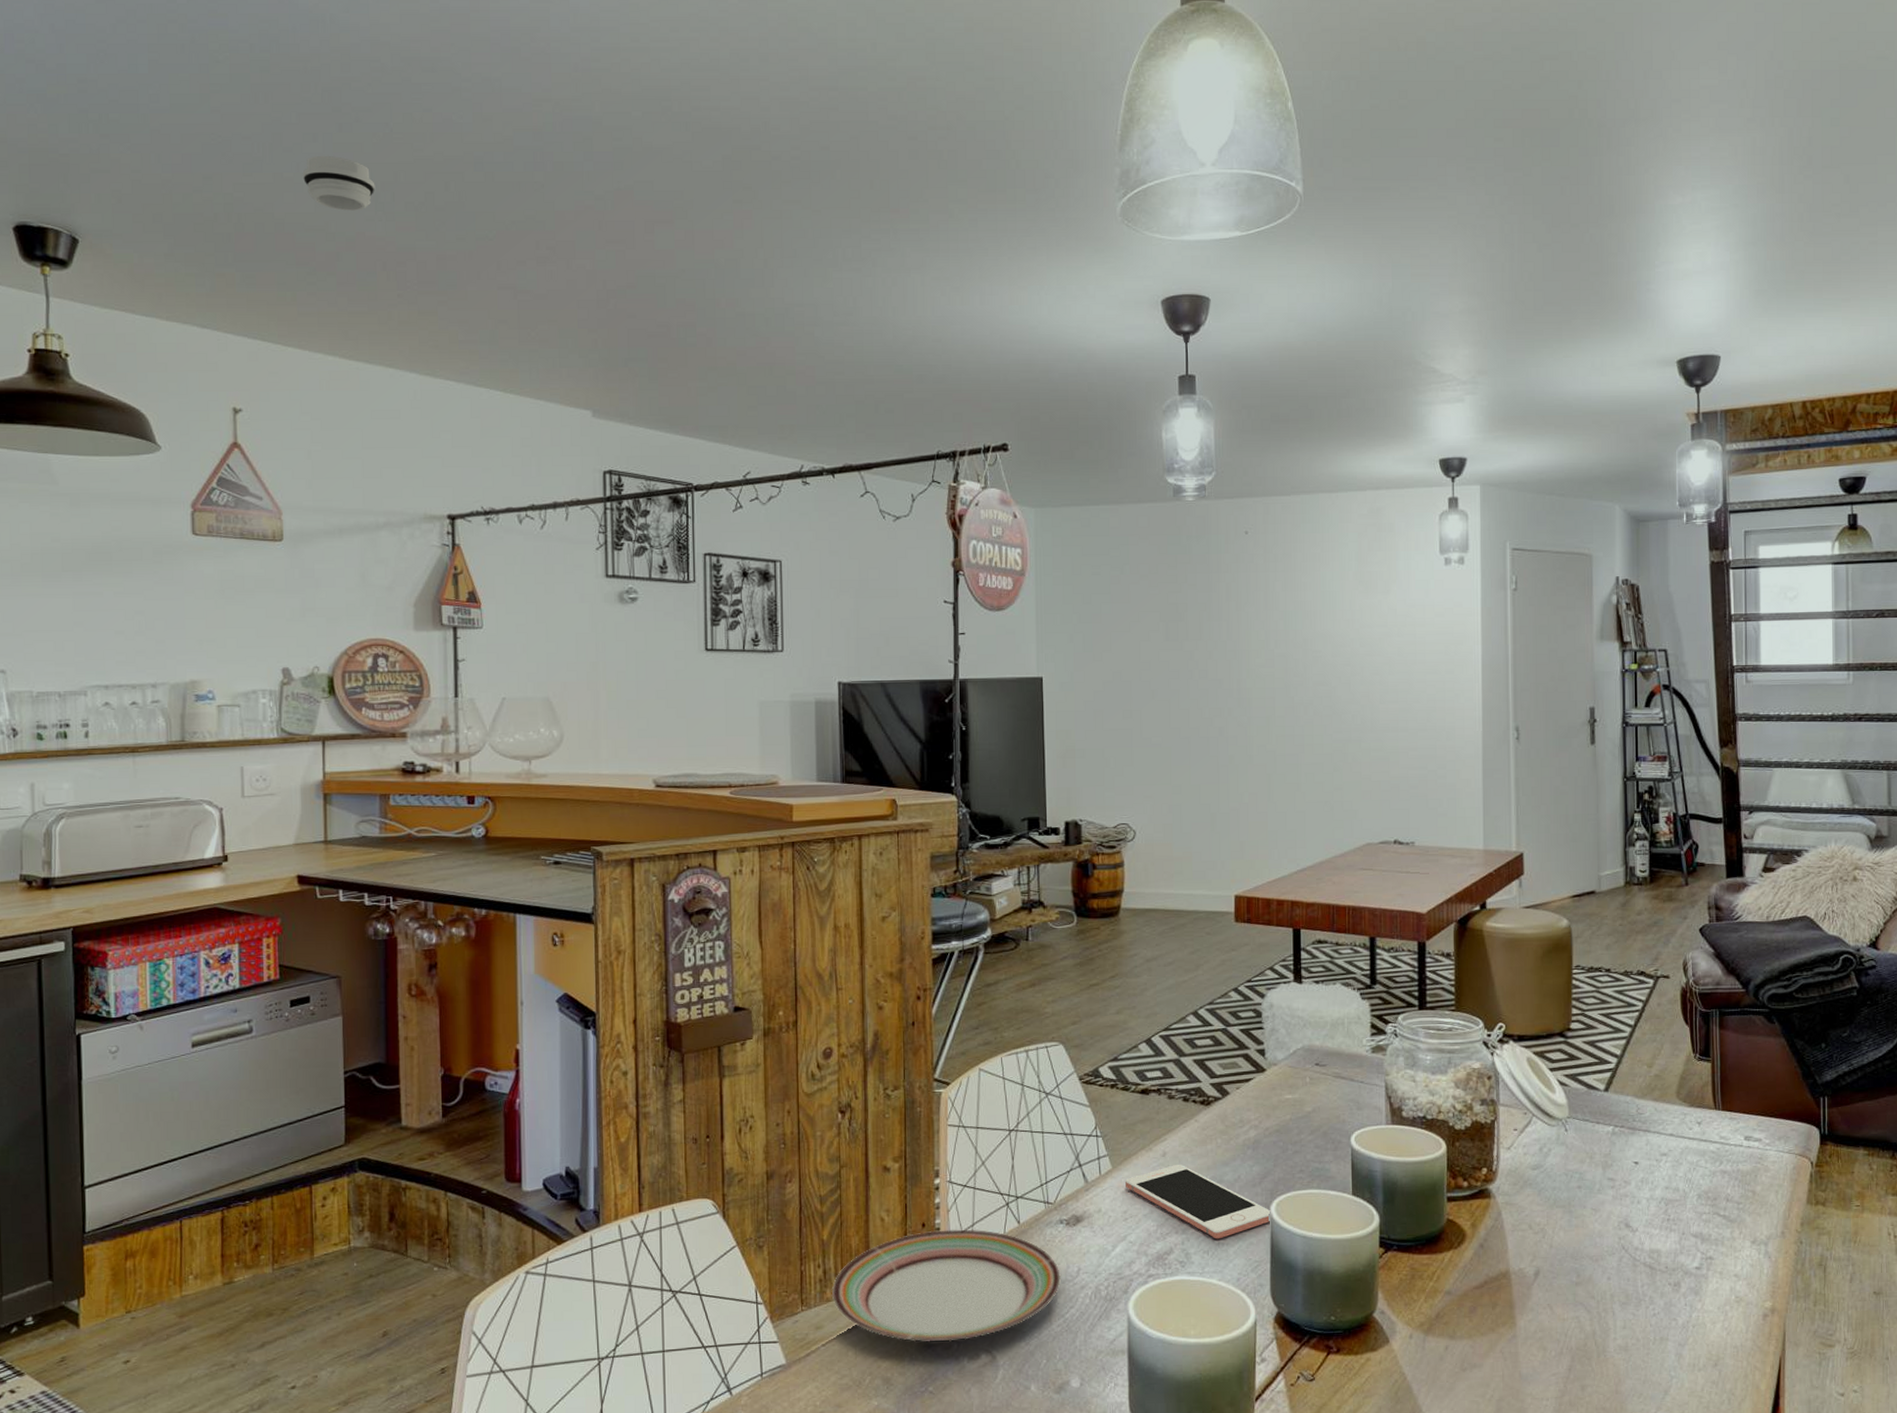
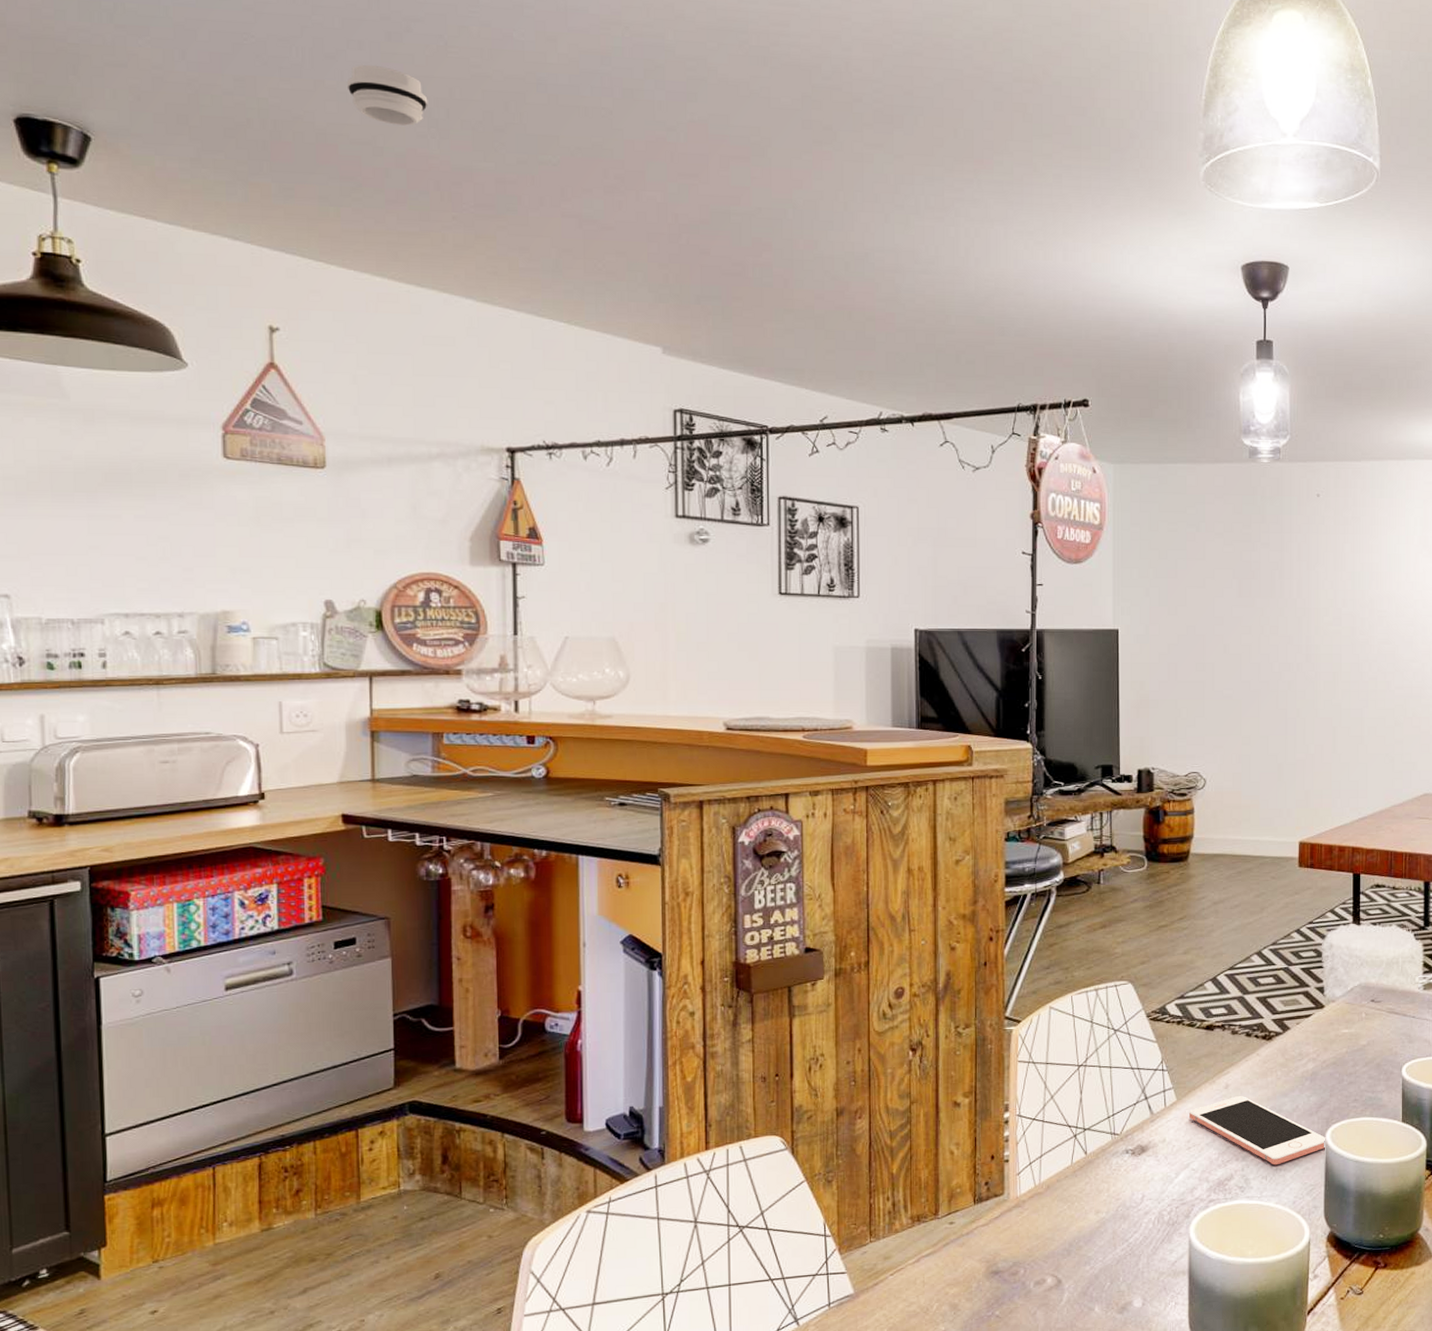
plate: present [831,1229,1062,1342] -> none [900,1160,1126,1269]

